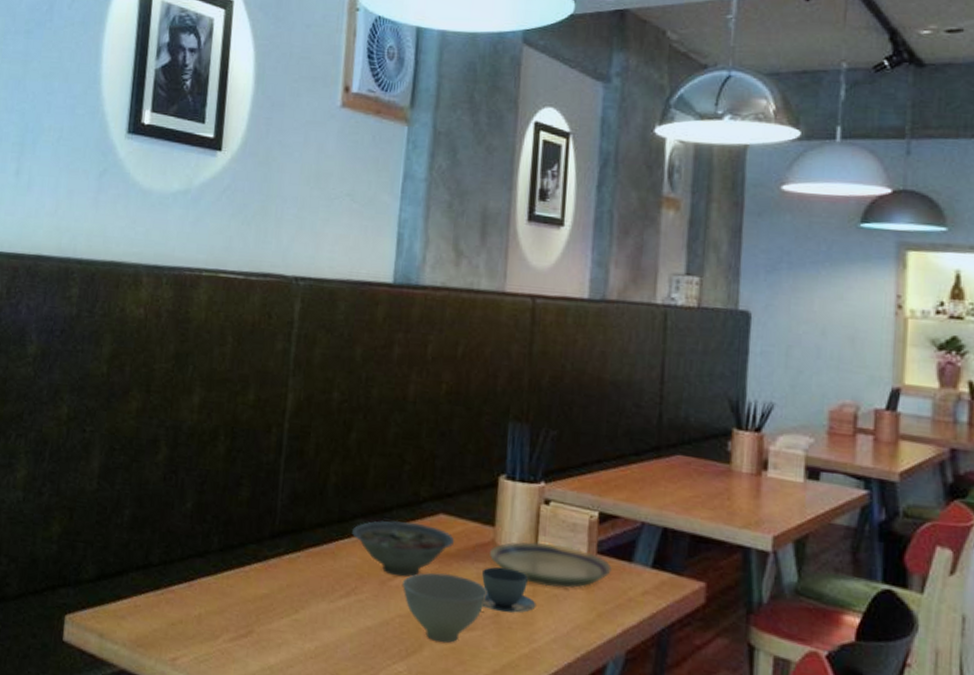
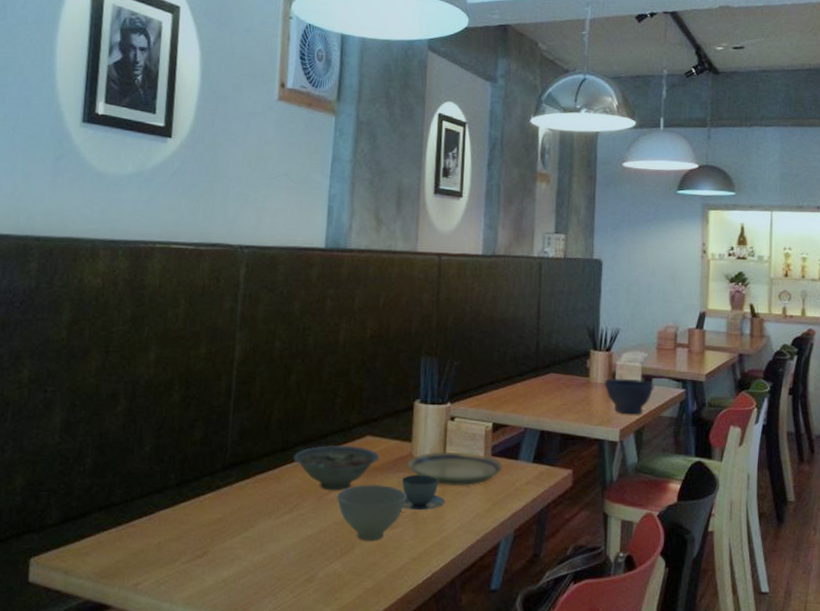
bowl: none [751,468,823,519] -> present [604,378,654,415]

